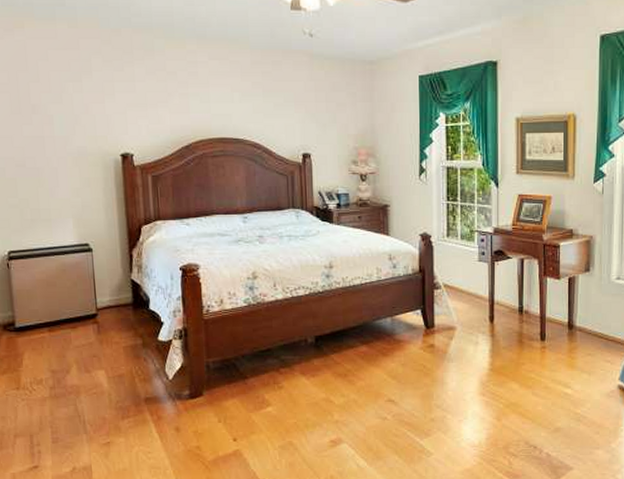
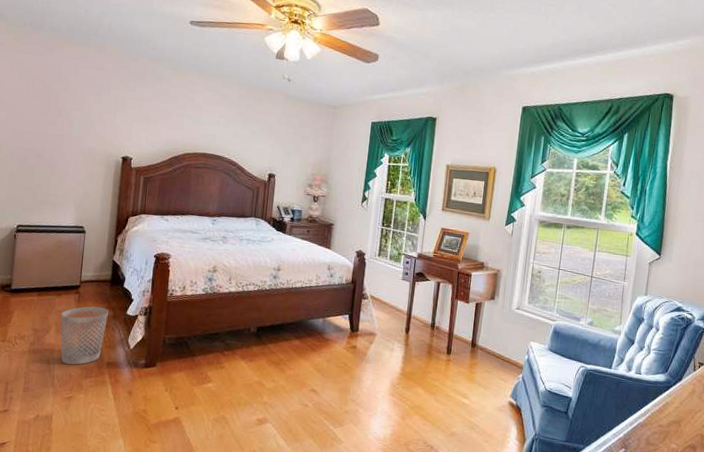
wastebasket: none [80,336,137,406] -> present [61,306,109,365]

